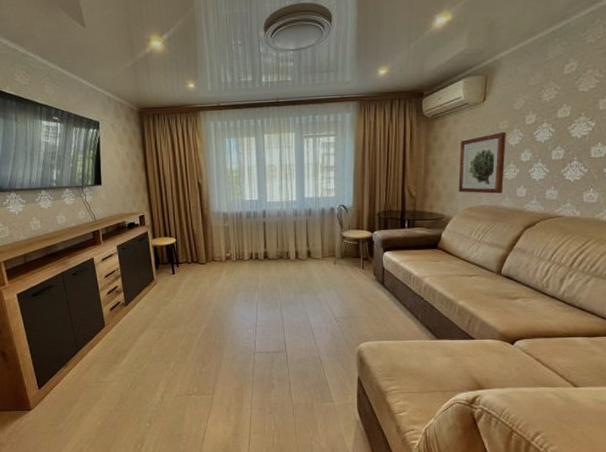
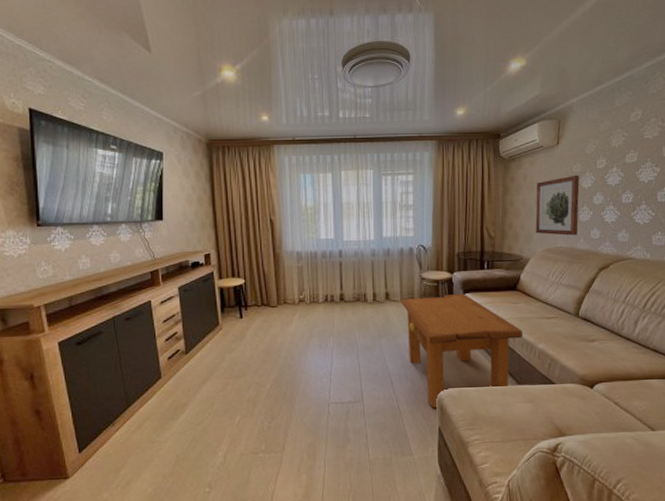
side table: none [323,251,443,360] -> present [401,293,523,409]

